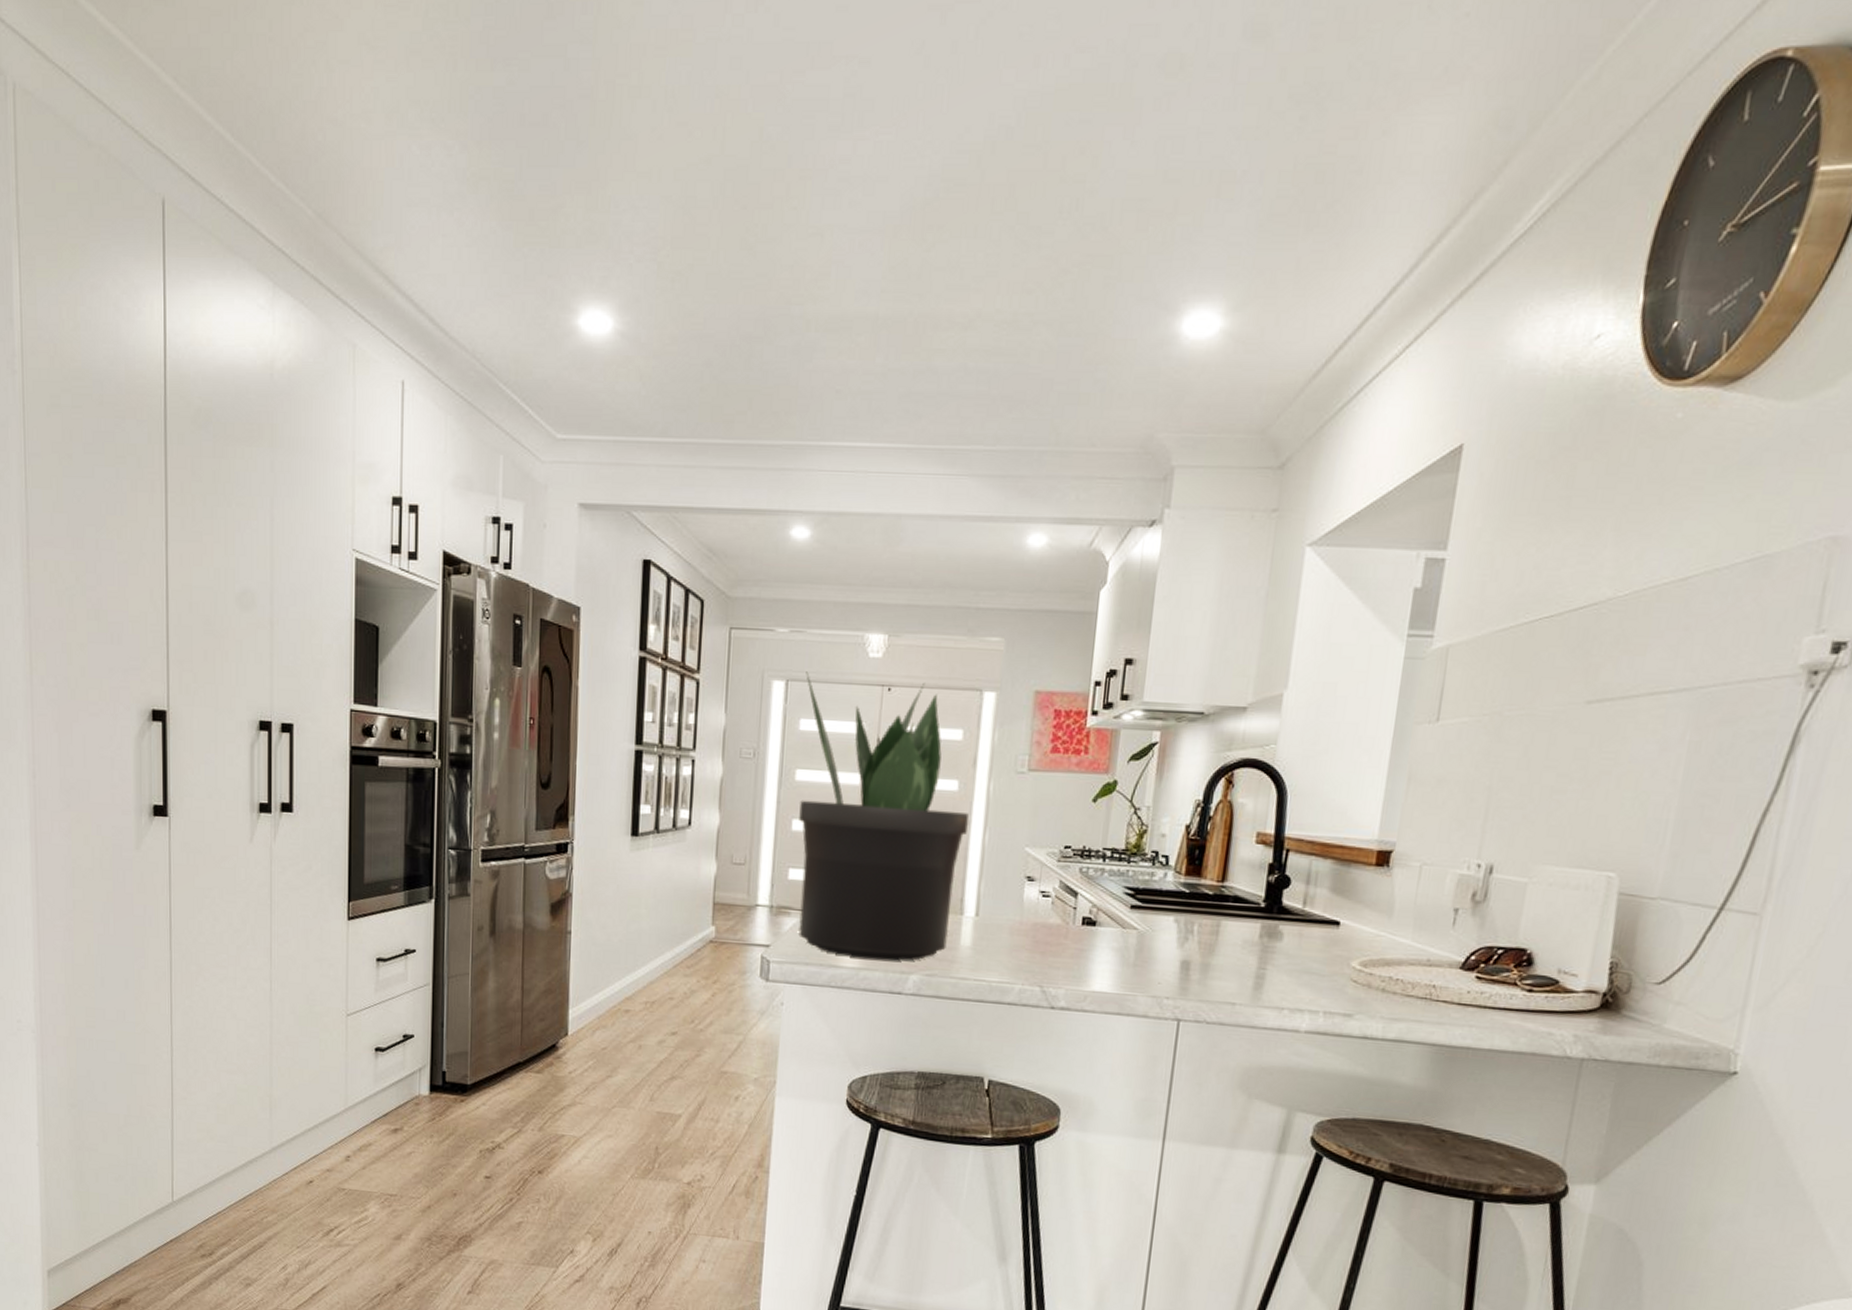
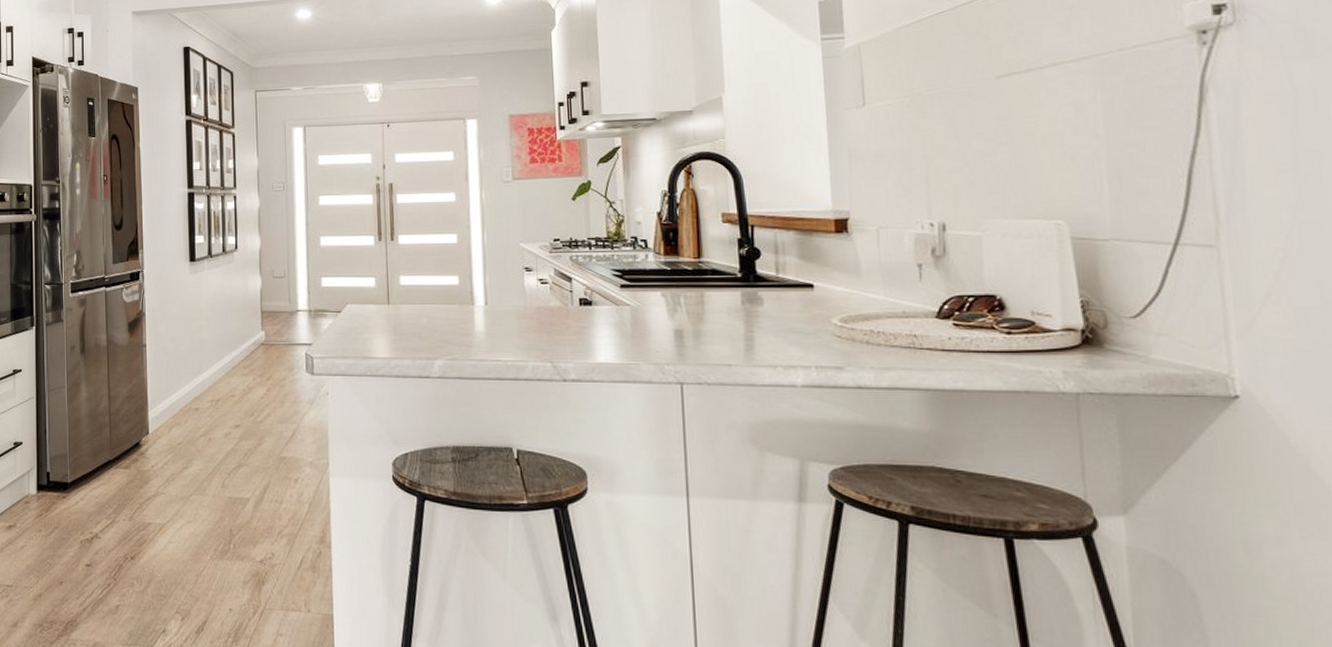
planter: present [798,671,969,961] -> none [319,117,468,349]

